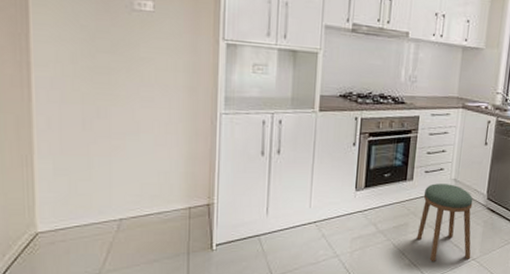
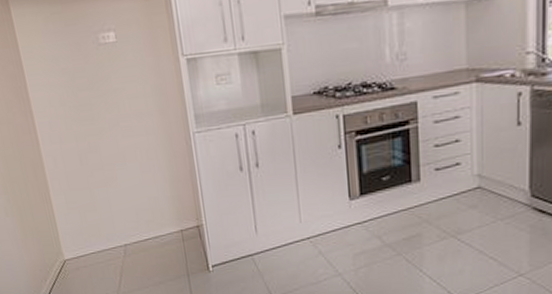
stool: present [416,183,473,261] -> none [435,181,517,279]

